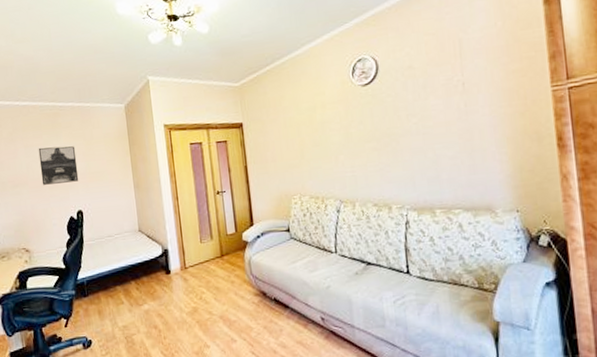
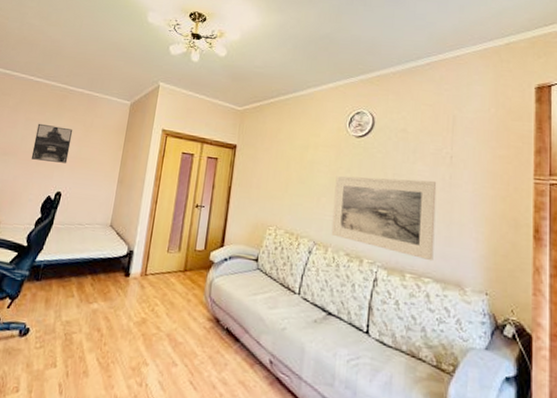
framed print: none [349,112,461,193] -> present [331,176,437,261]

